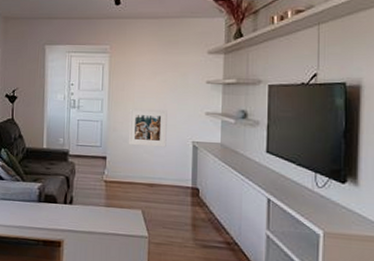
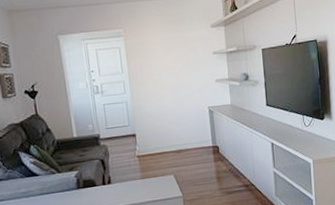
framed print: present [128,108,167,148] -> none [150,82,187,120]

